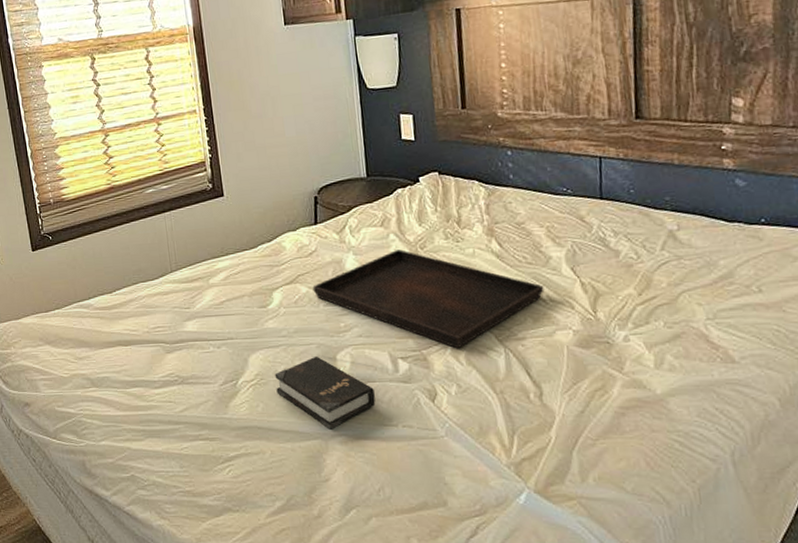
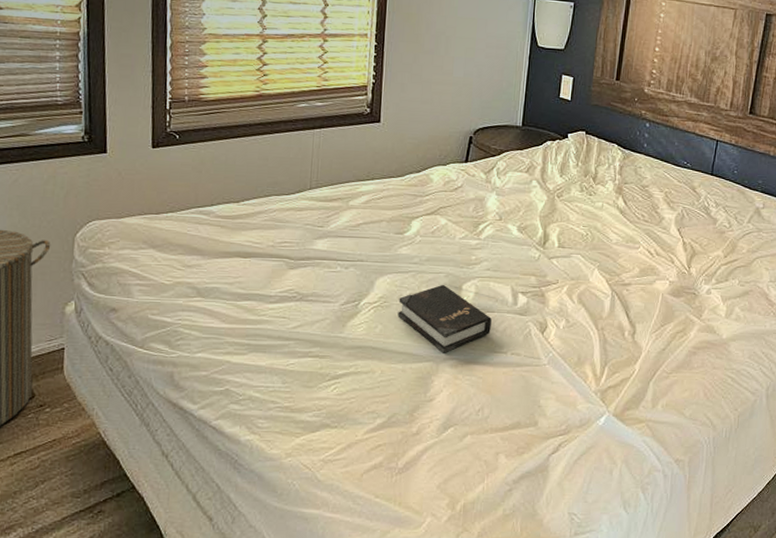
serving tray: present [312,249,544,349] -> none [451,195,654,289]

